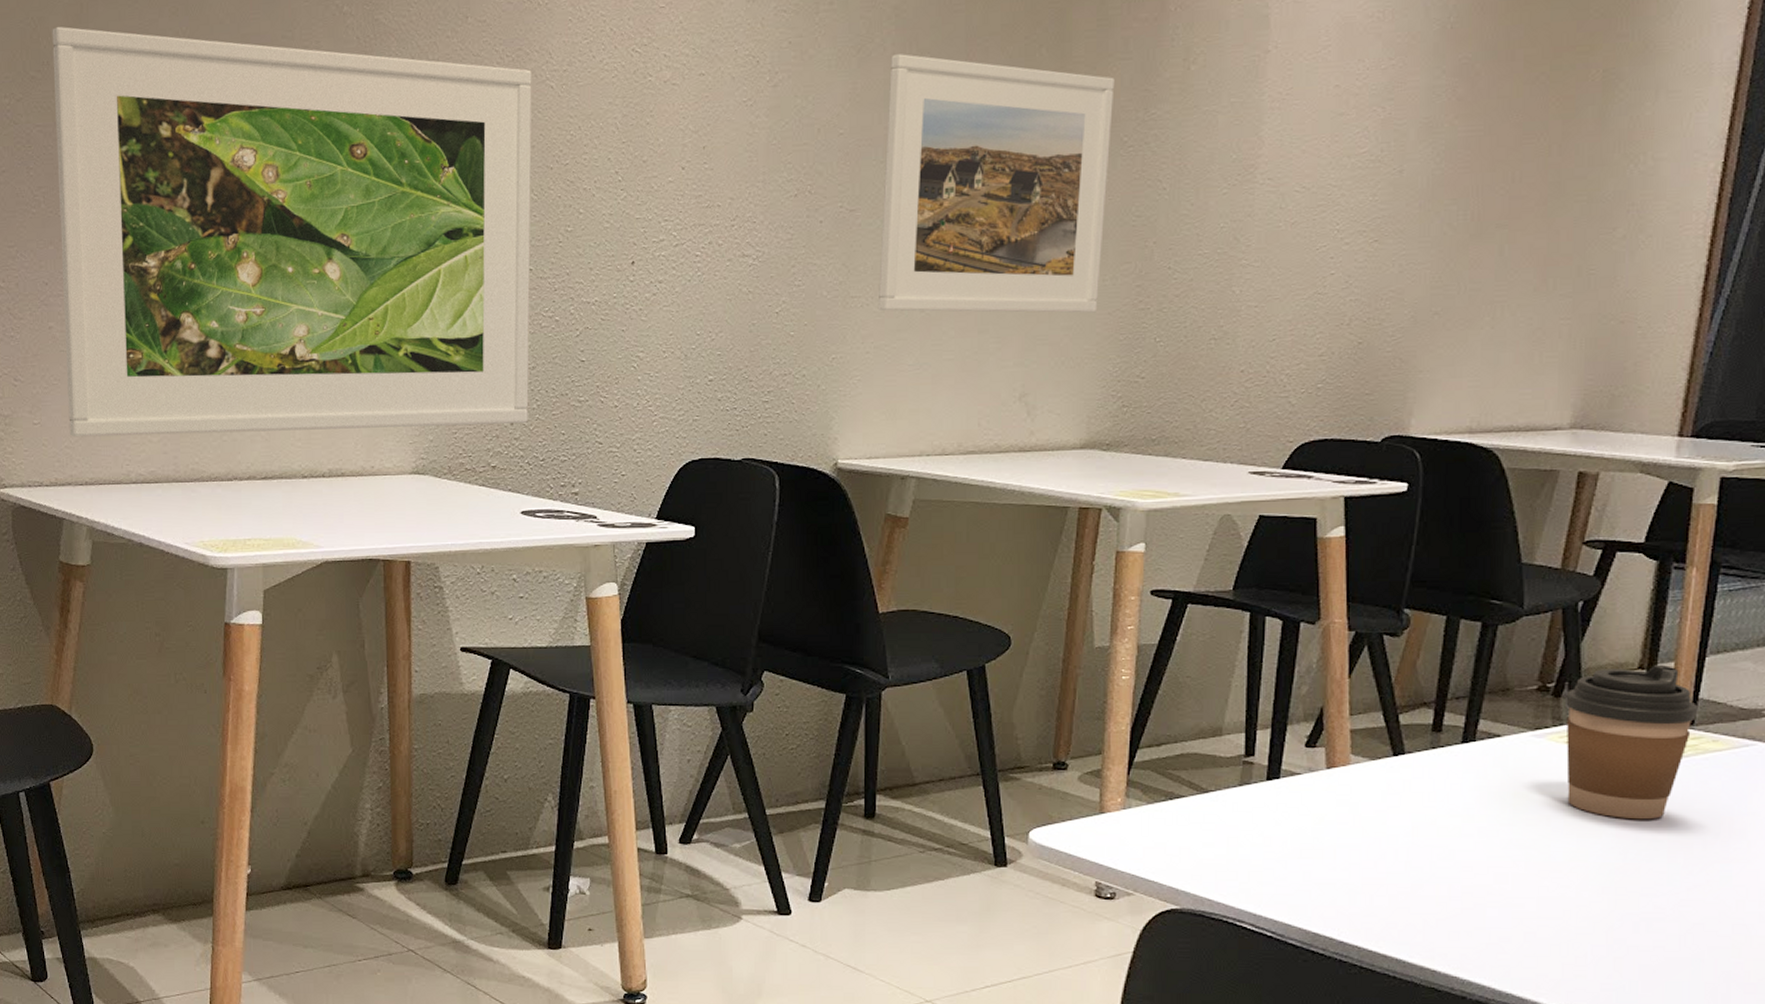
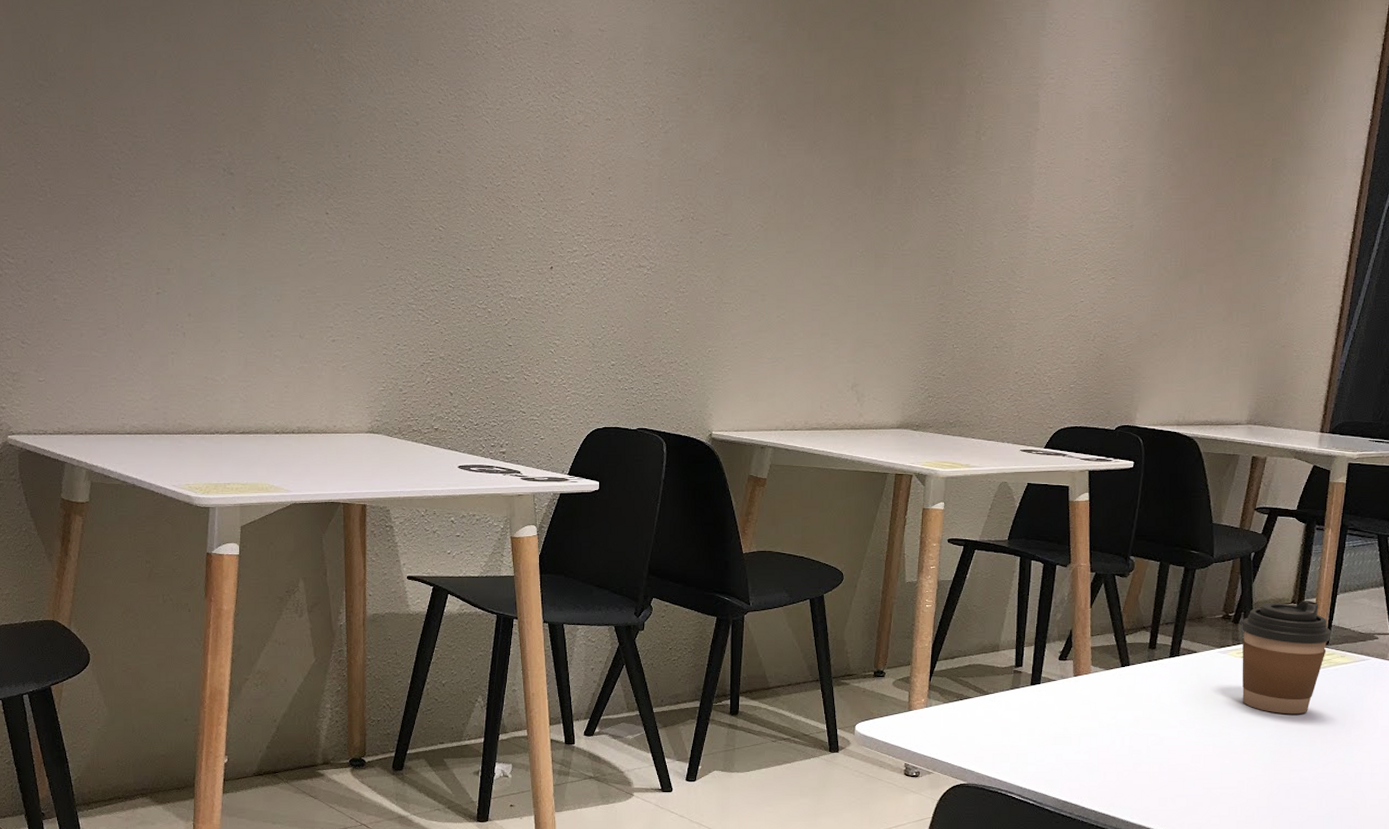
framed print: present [52,26,532,438] -> none [58,43,471,394]
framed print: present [877,54,1115,313] -> none [744,113,925,323]

